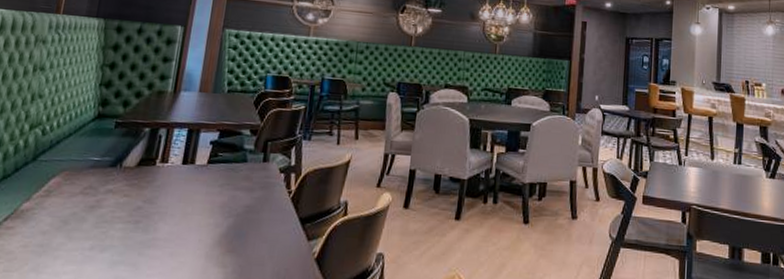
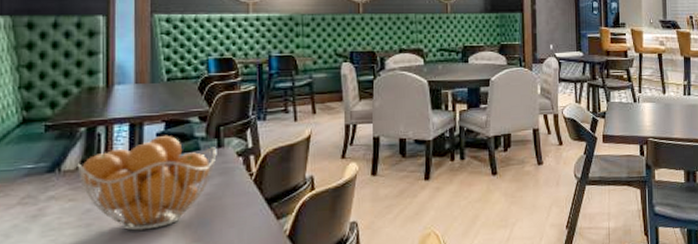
fruit basket: none [136,143,262,234] -> present [77,135,217,231]

